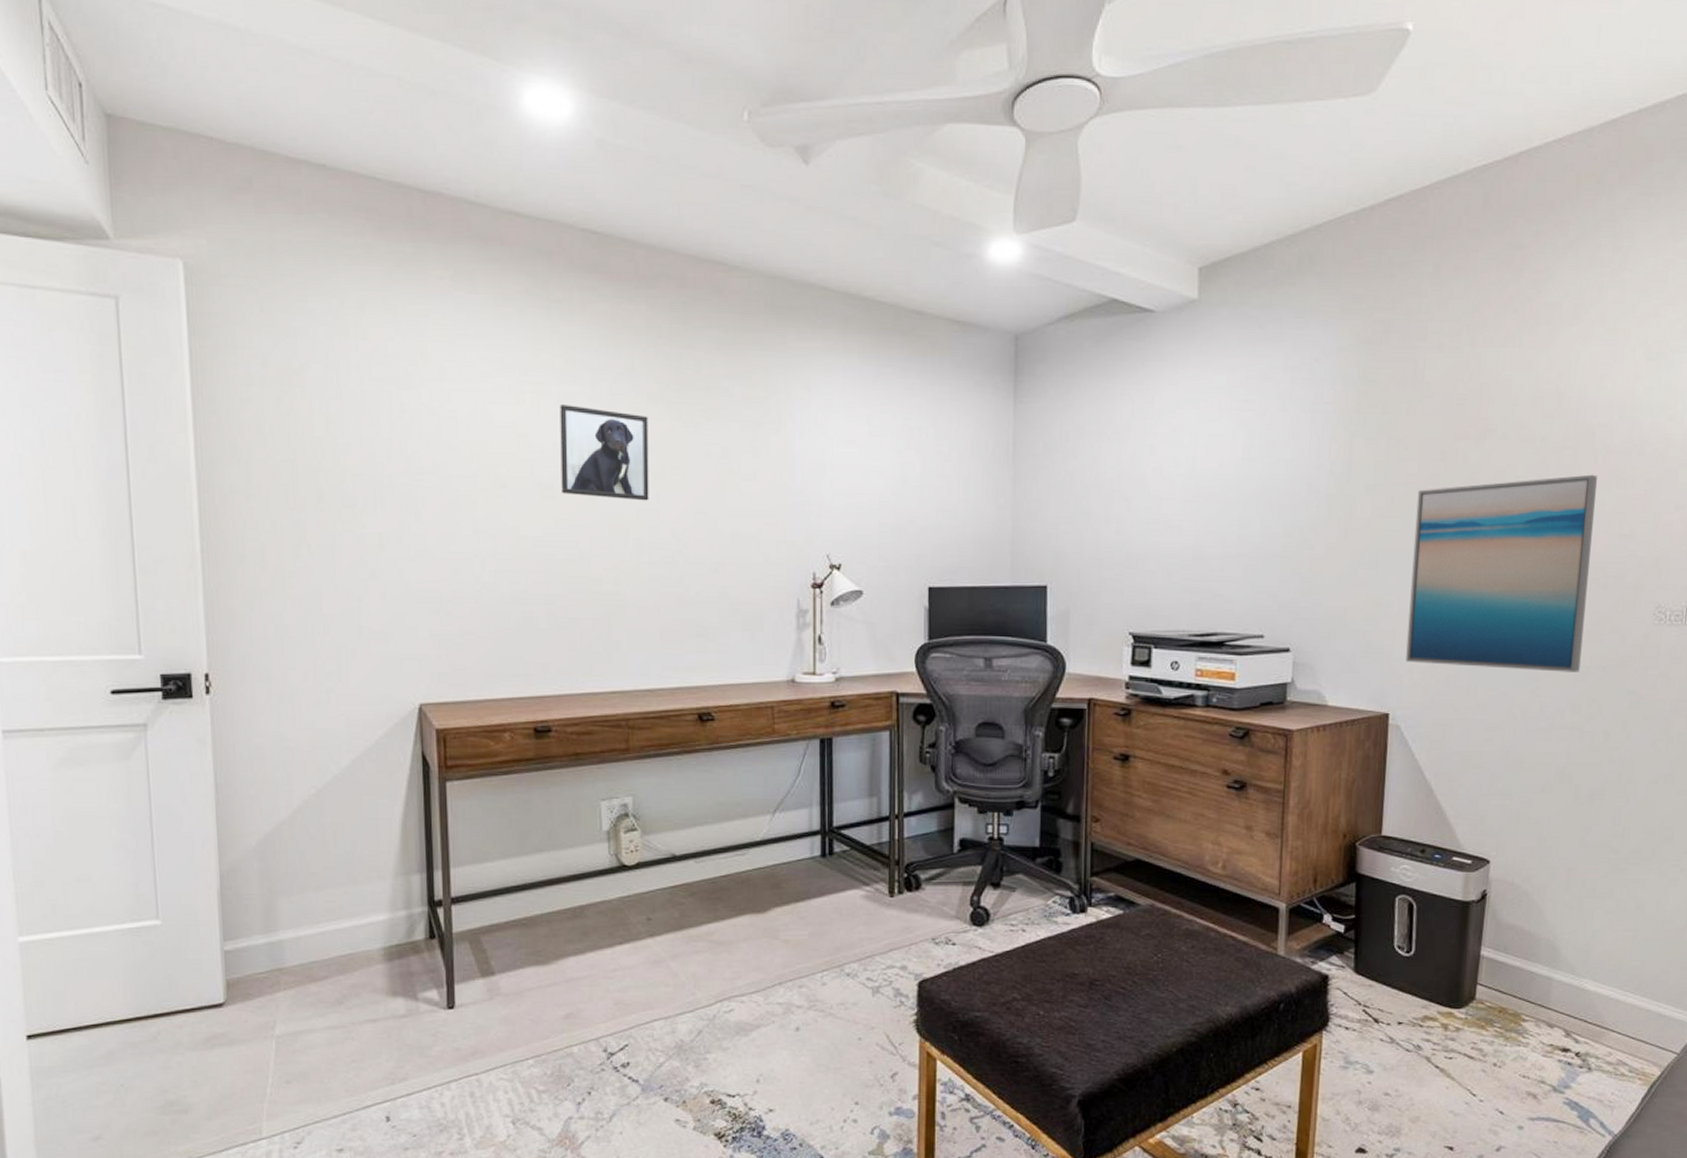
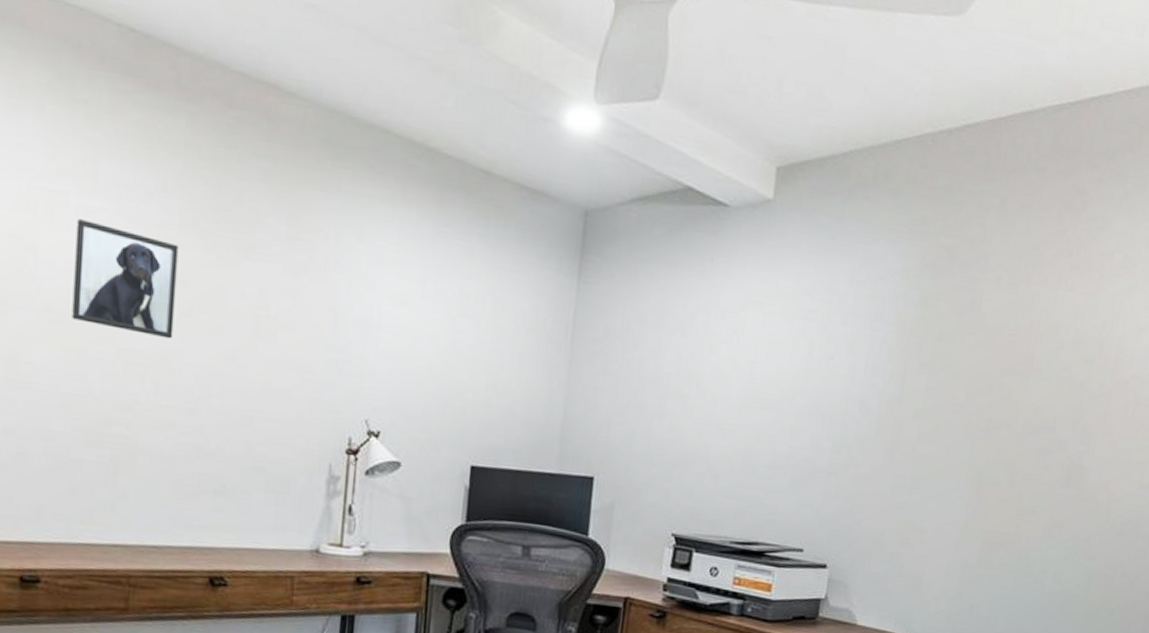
wall art: present [1406,474,1597,672] -> none [934,420,1126,613]

